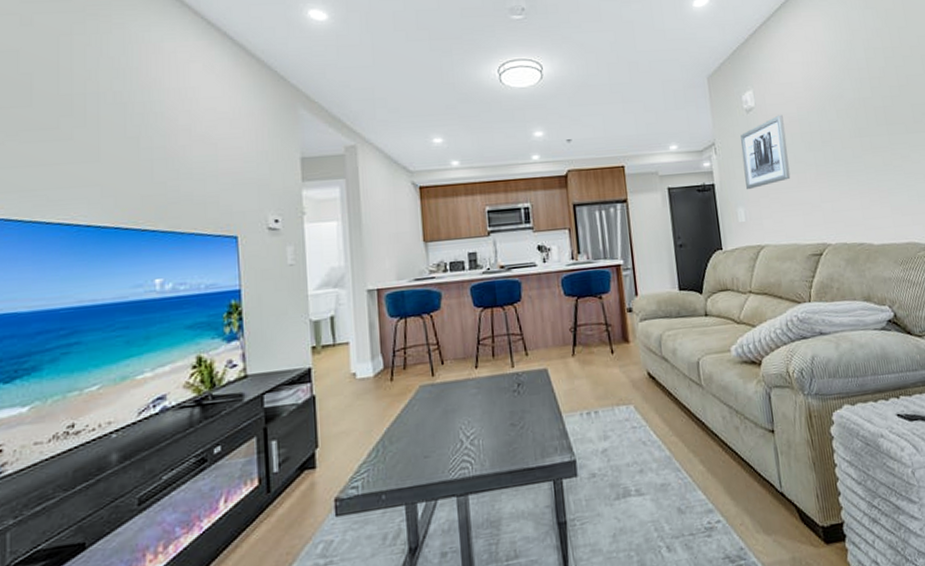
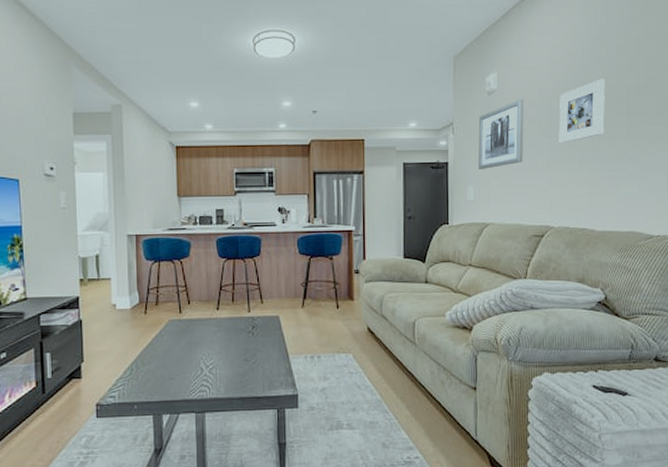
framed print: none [817,90,867,157] -> present [559,79,606,144]

